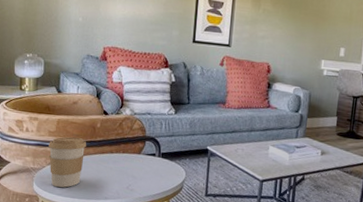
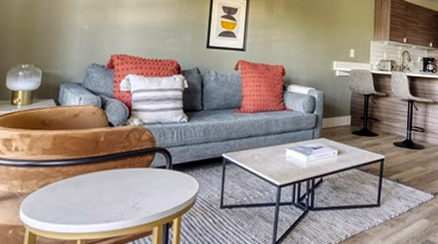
coffee cup: present [49,136,87,188] -> none [41,153,88,213]

